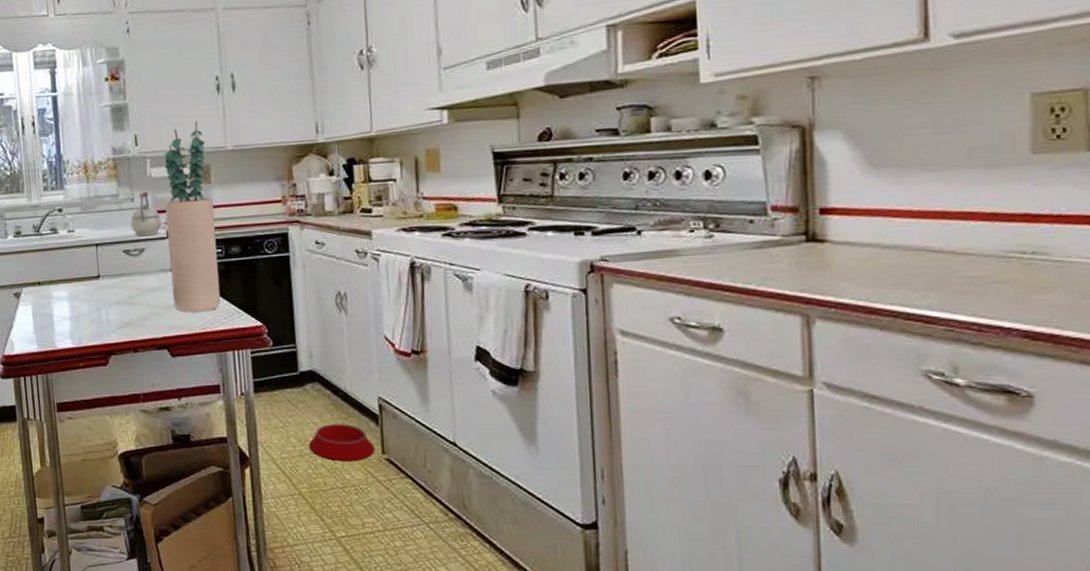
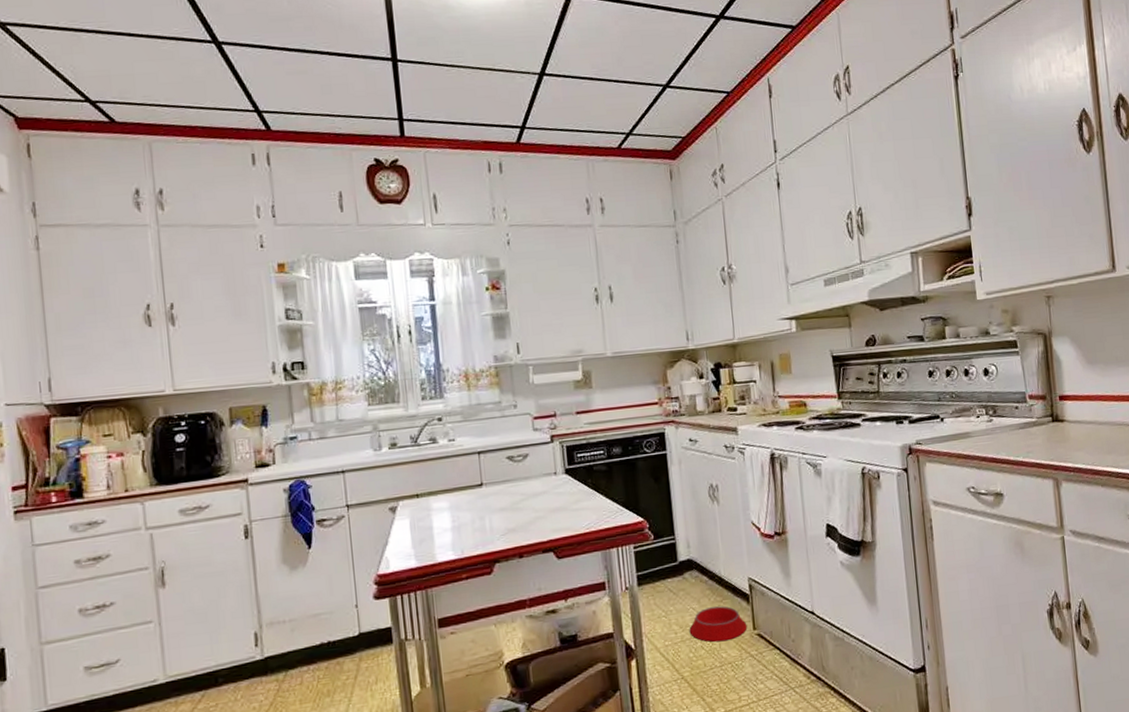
kettle: present [130,191,162,236] -> none [513,397,546,442]
vase: present [164,120,221,313] -> none [547,329,604,515]

